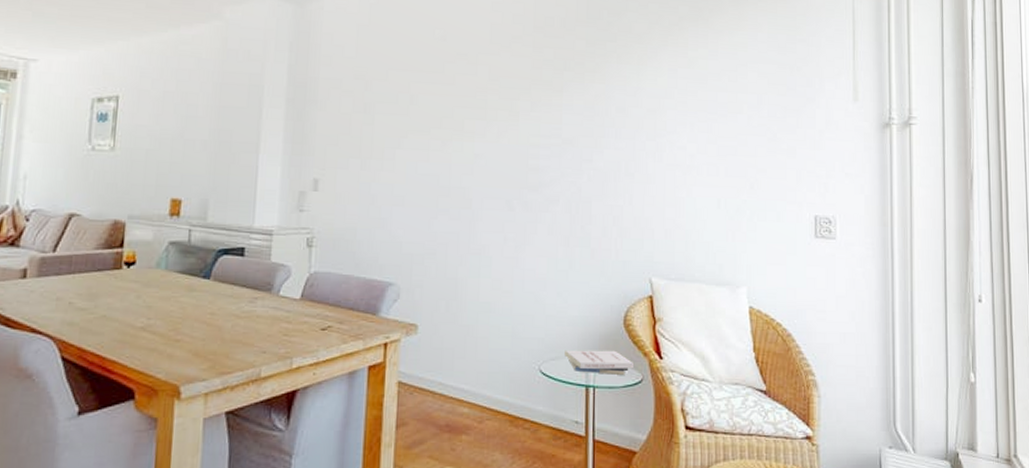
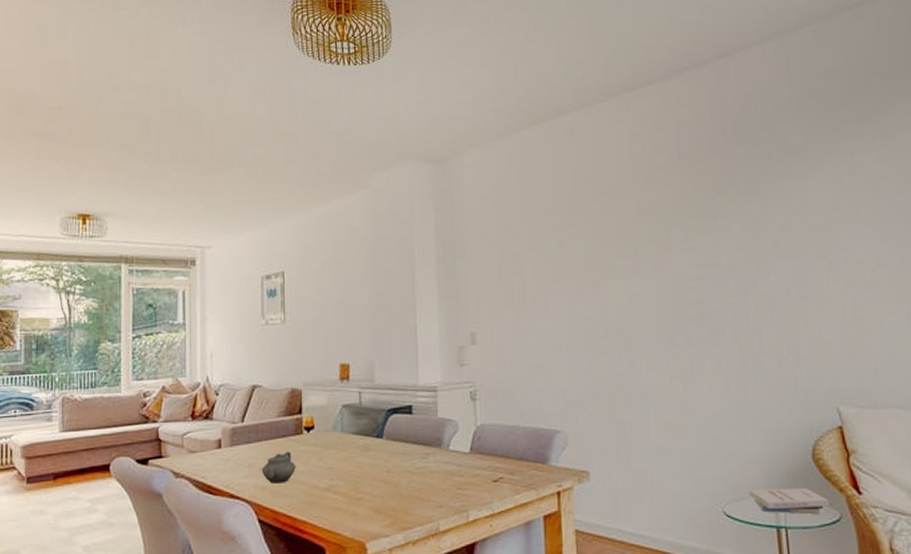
teapot: none [71,286,111,320] -> present [262,451,296,484]

